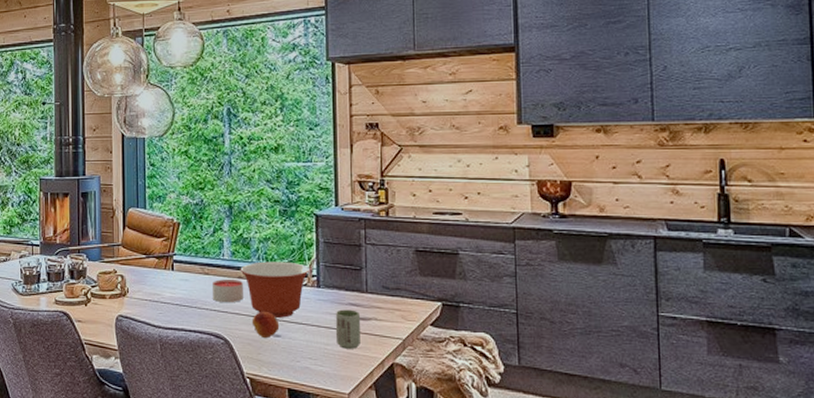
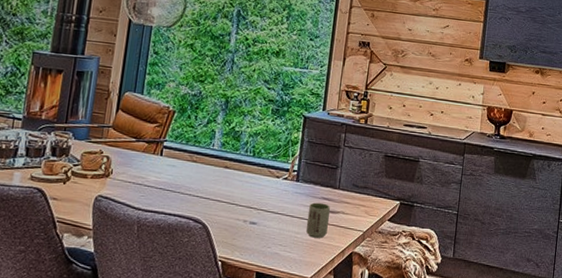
candle: present [211,279,243,302] -> none [196,168,229,190]
mixing bowl: present [240,261,311,318] -> none [227,154,293,207]
fruit: present [252,311,280,339] -> none [231,199,257,225]

